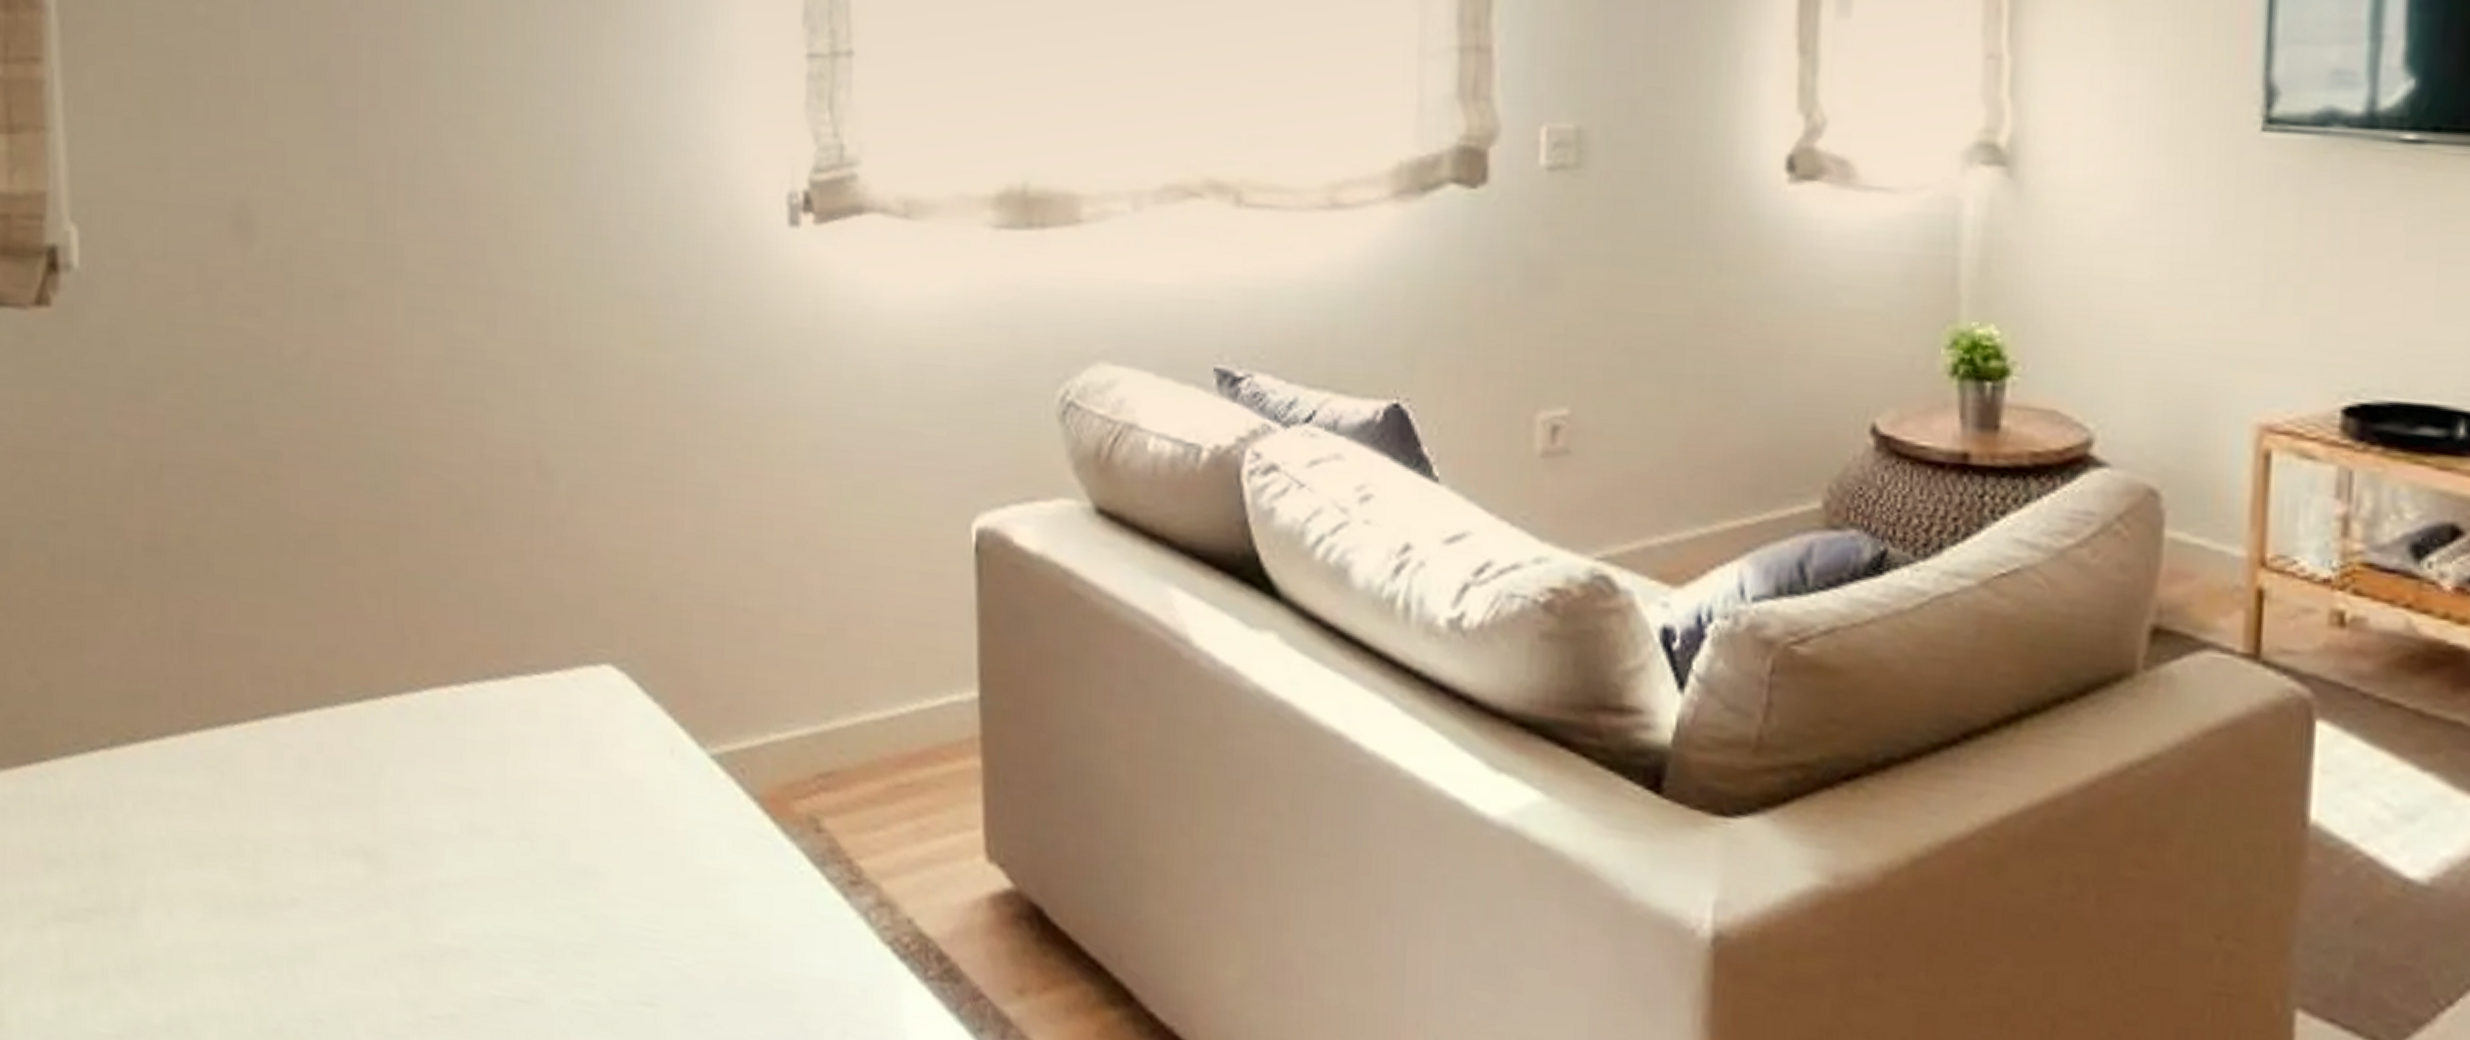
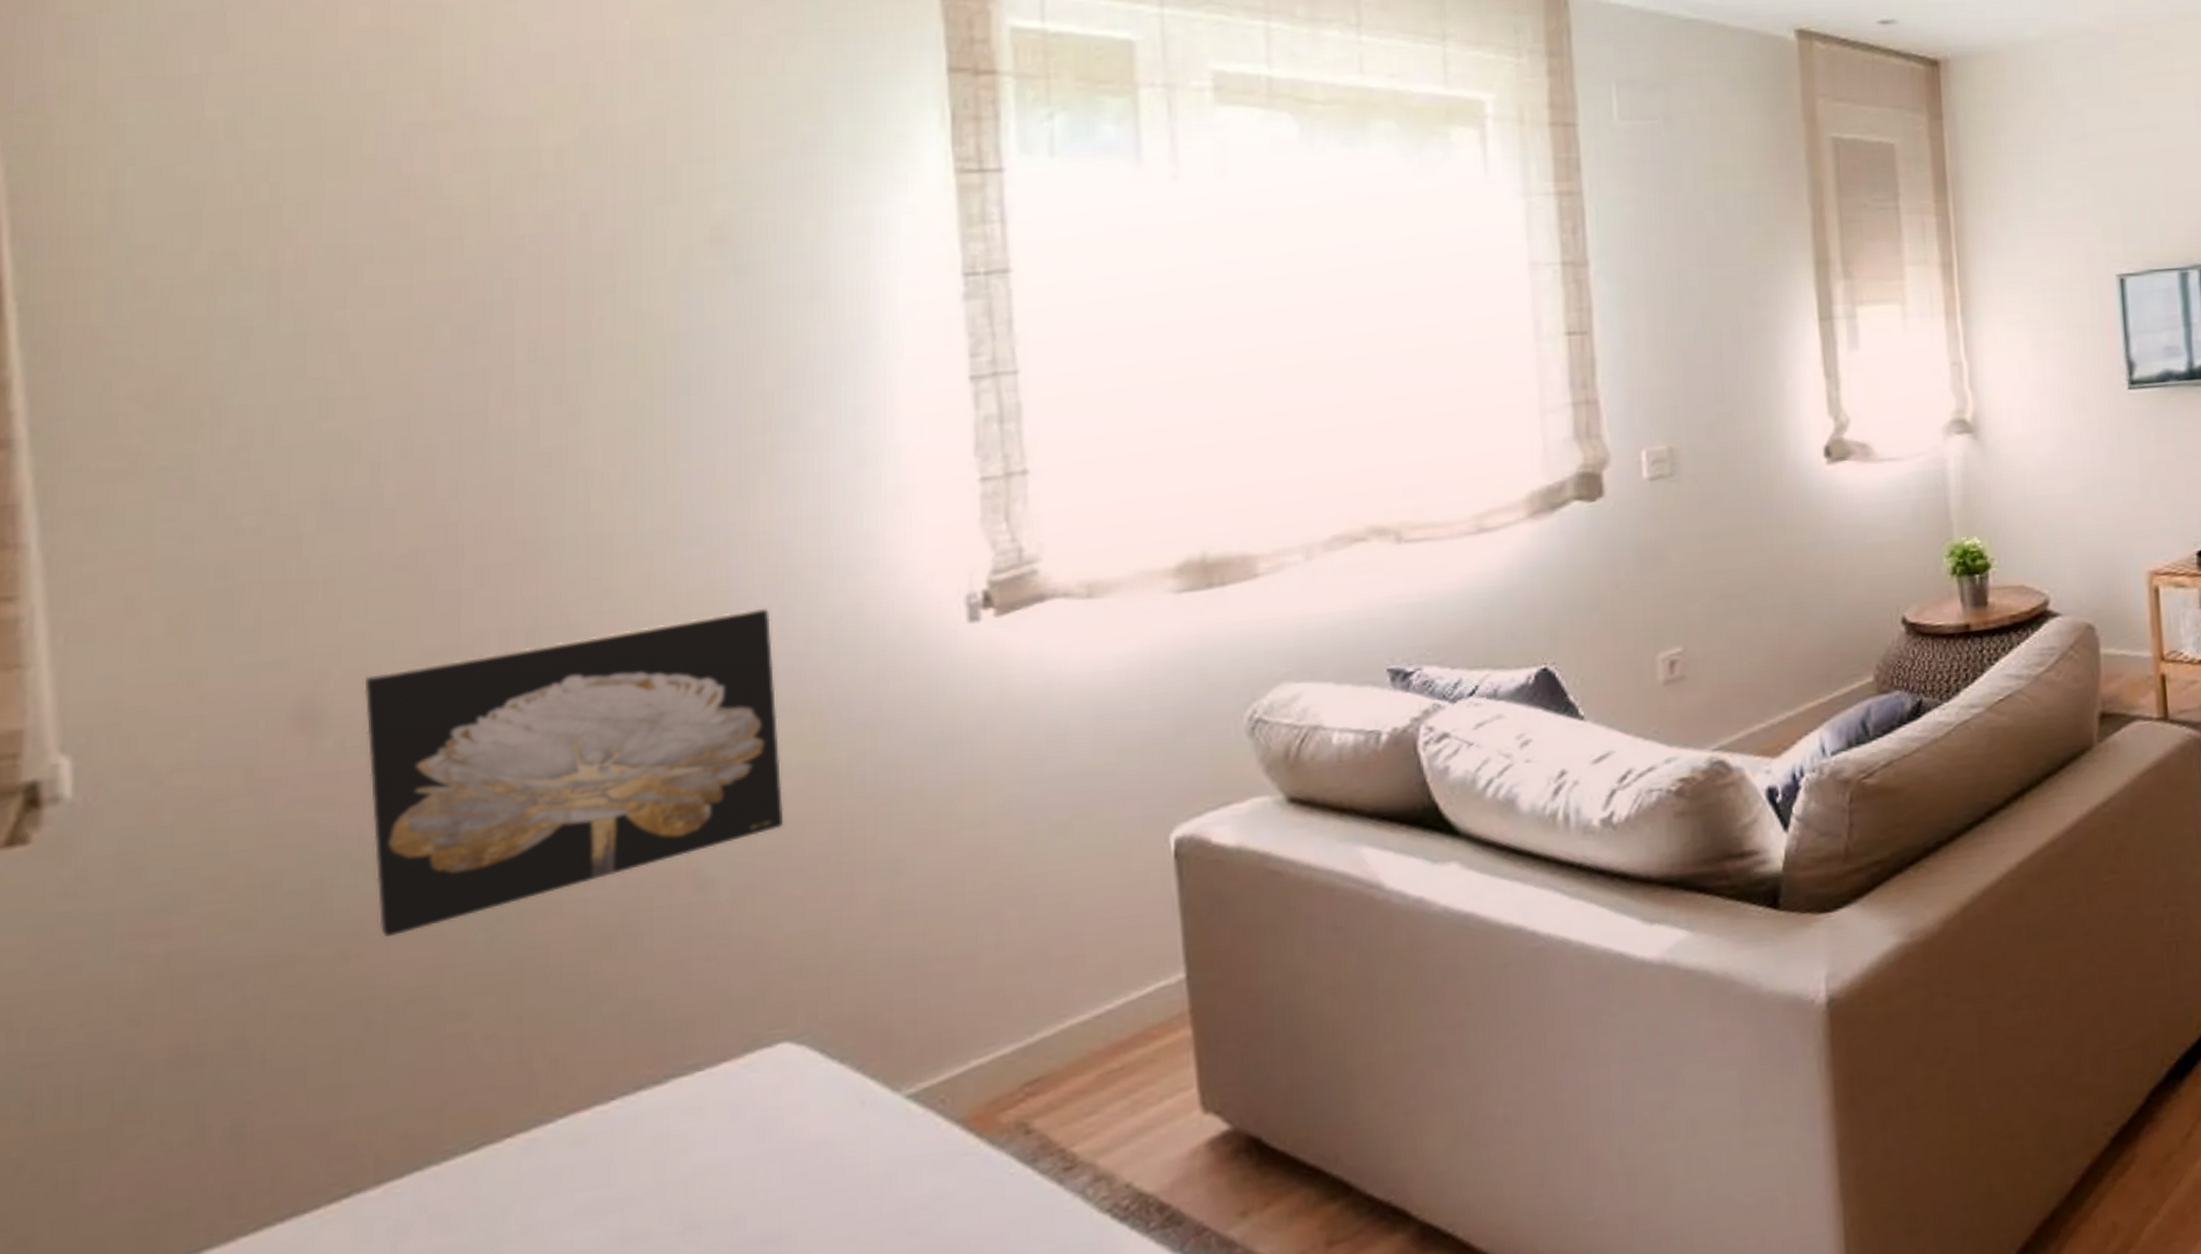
wall art: none [283,174,616,465] -> present [364,608,784,938]

